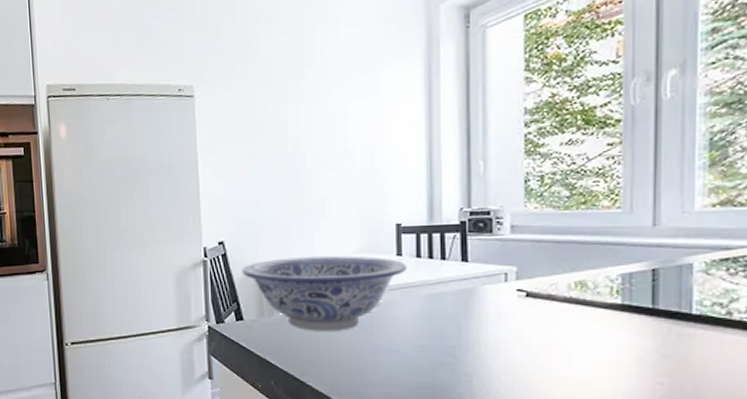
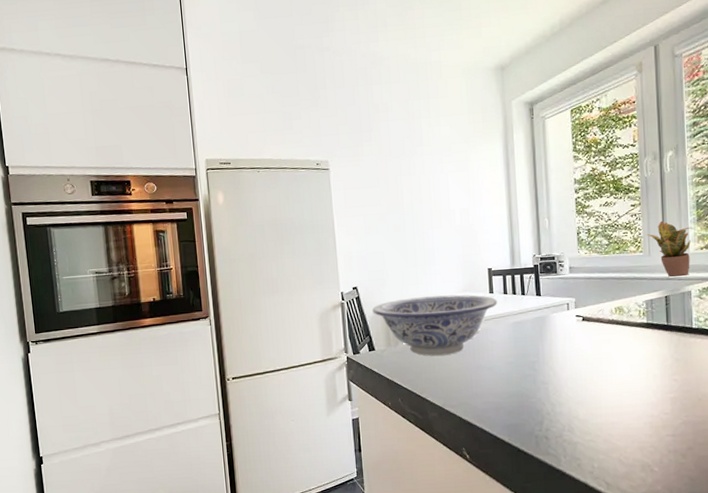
potted plant: none [629,166,703,244] -> present [647,221,694,277]

